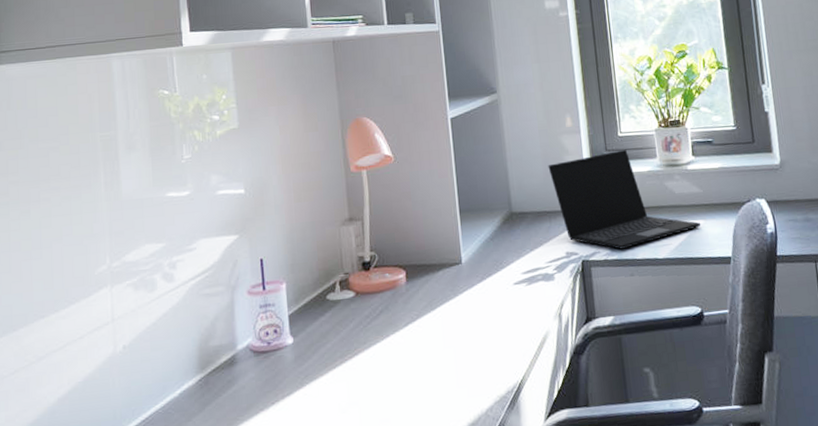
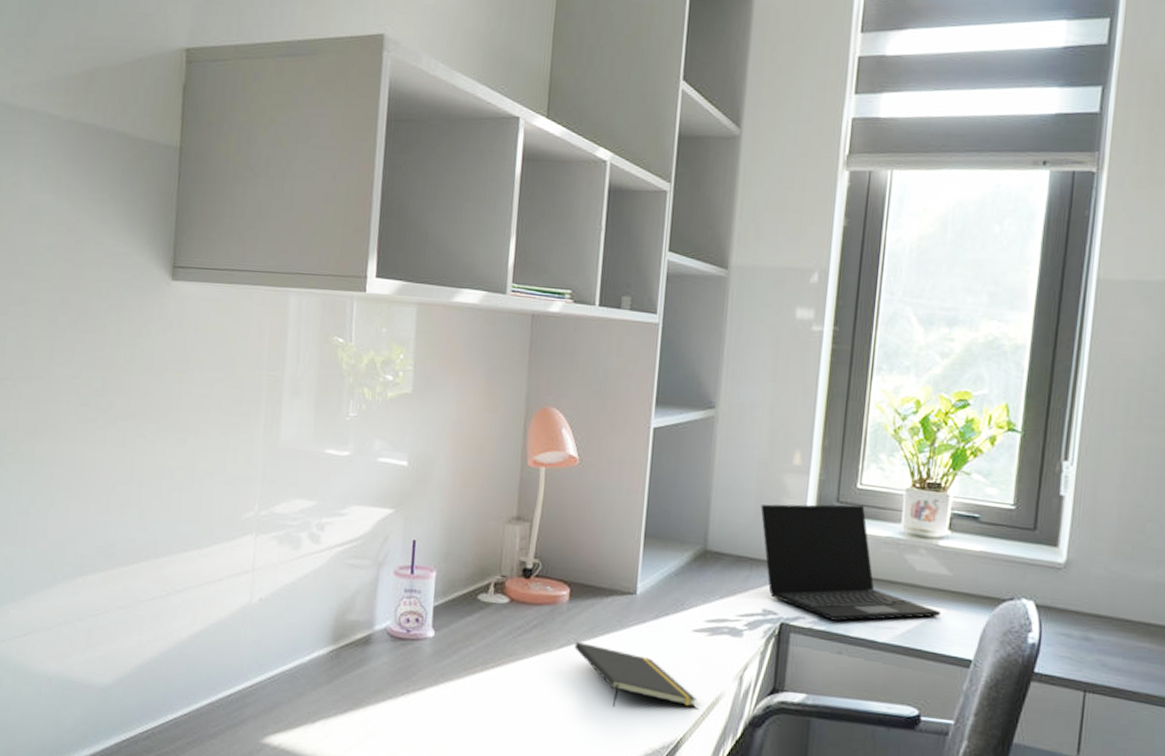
notepad: none [418,316,528,368] -> present [574,642,697,708]

